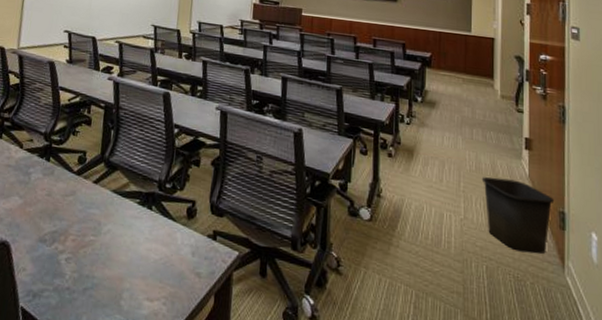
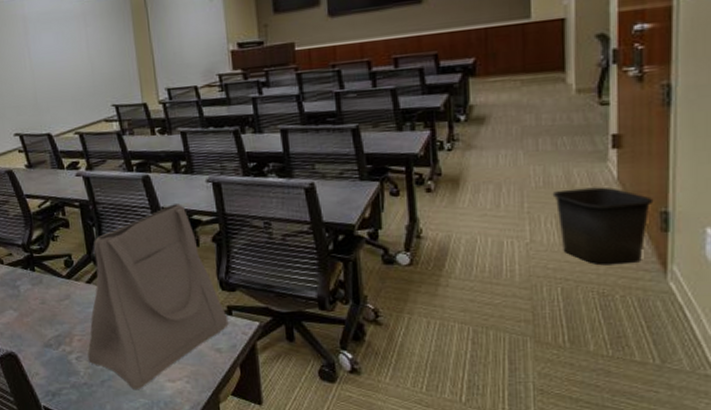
tote bag: none [76,123,213,304] -> present [87,203,229,389]

